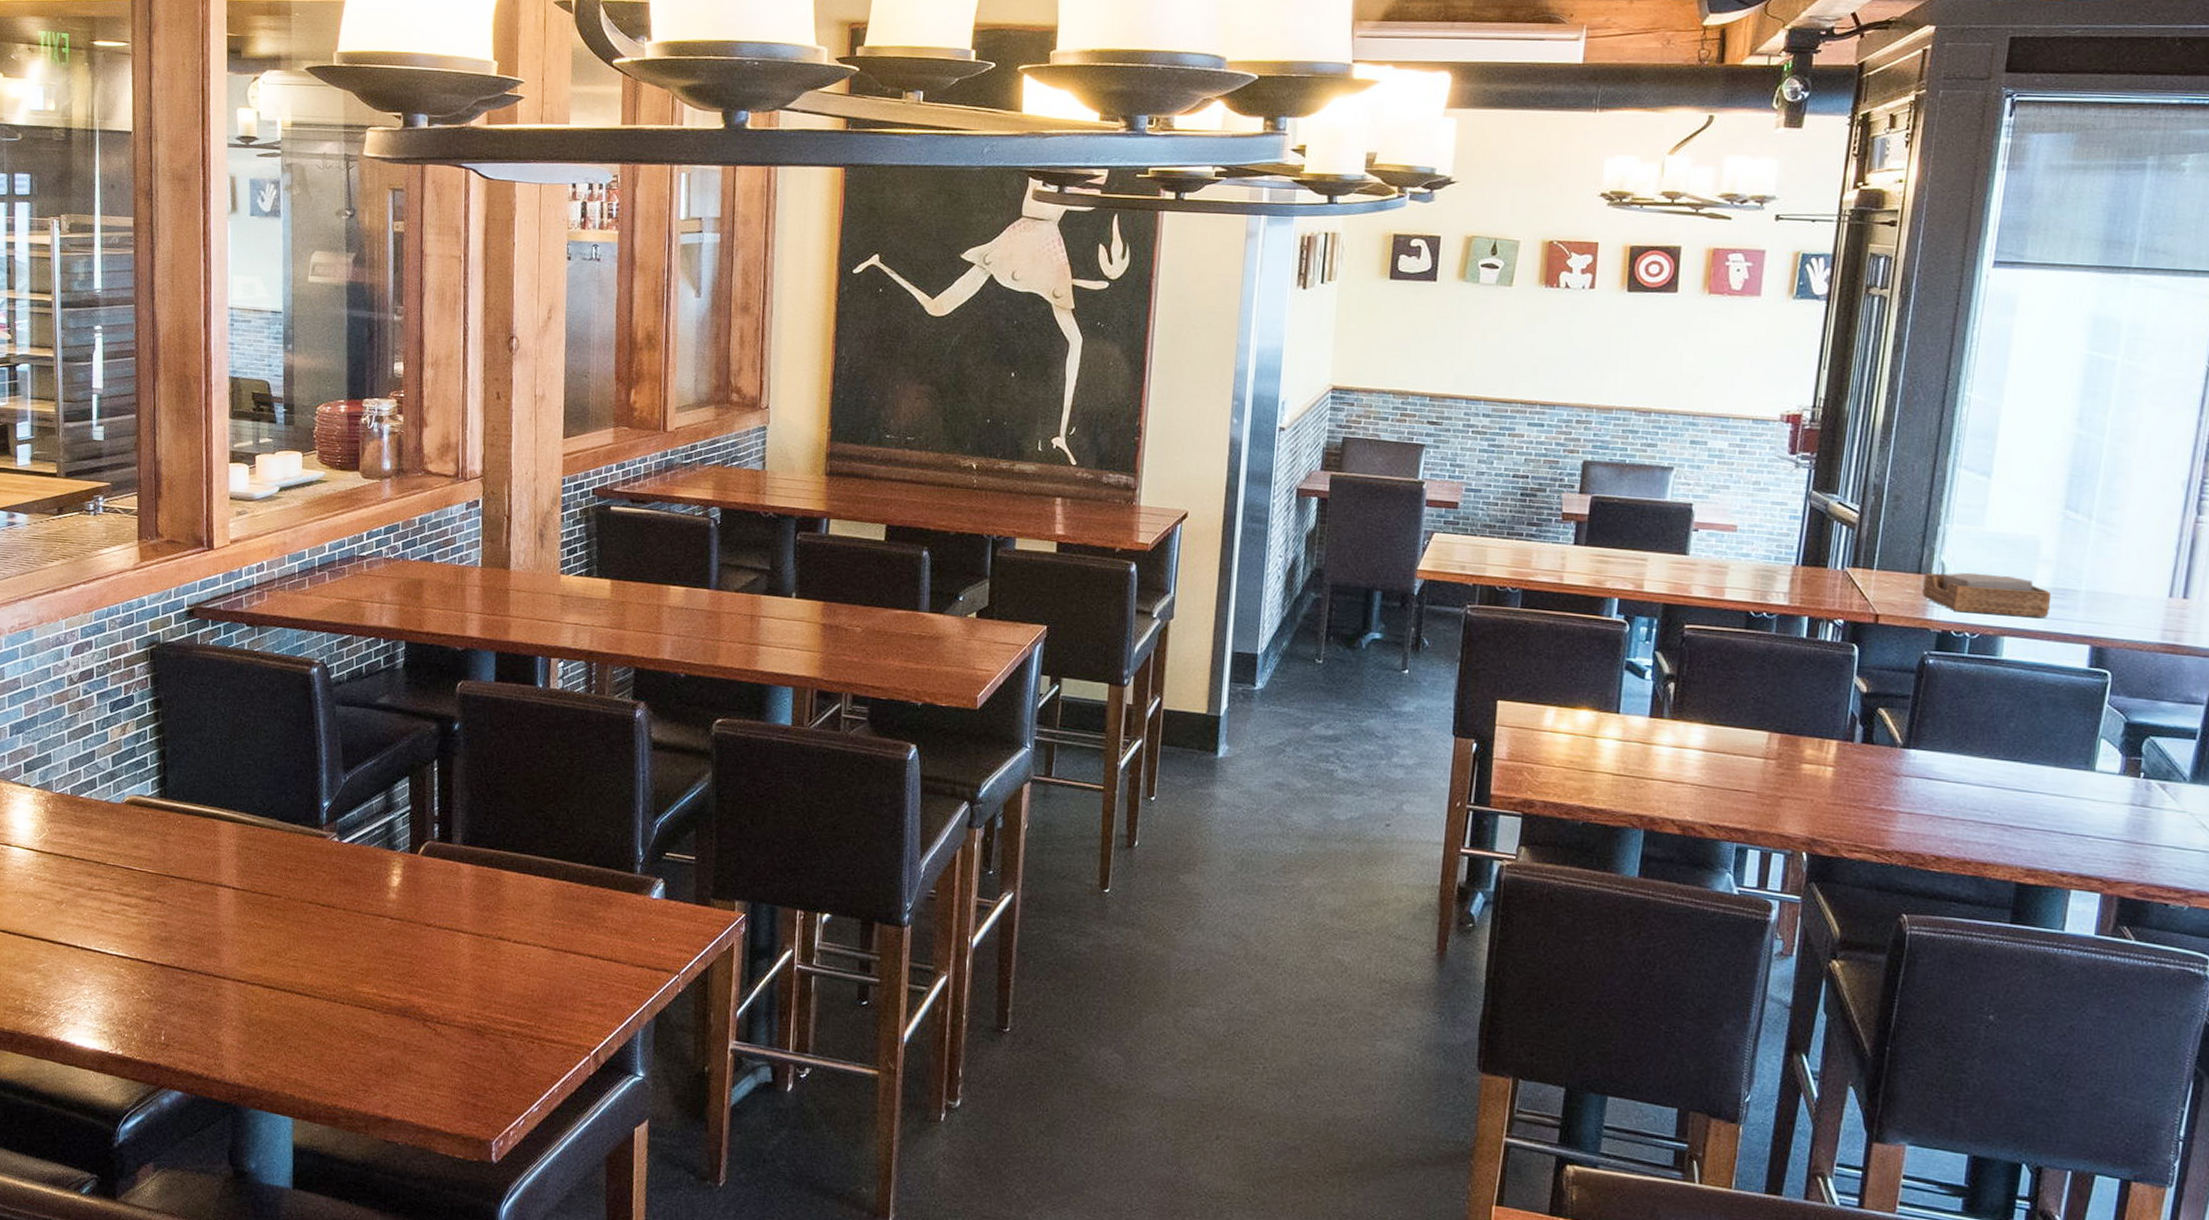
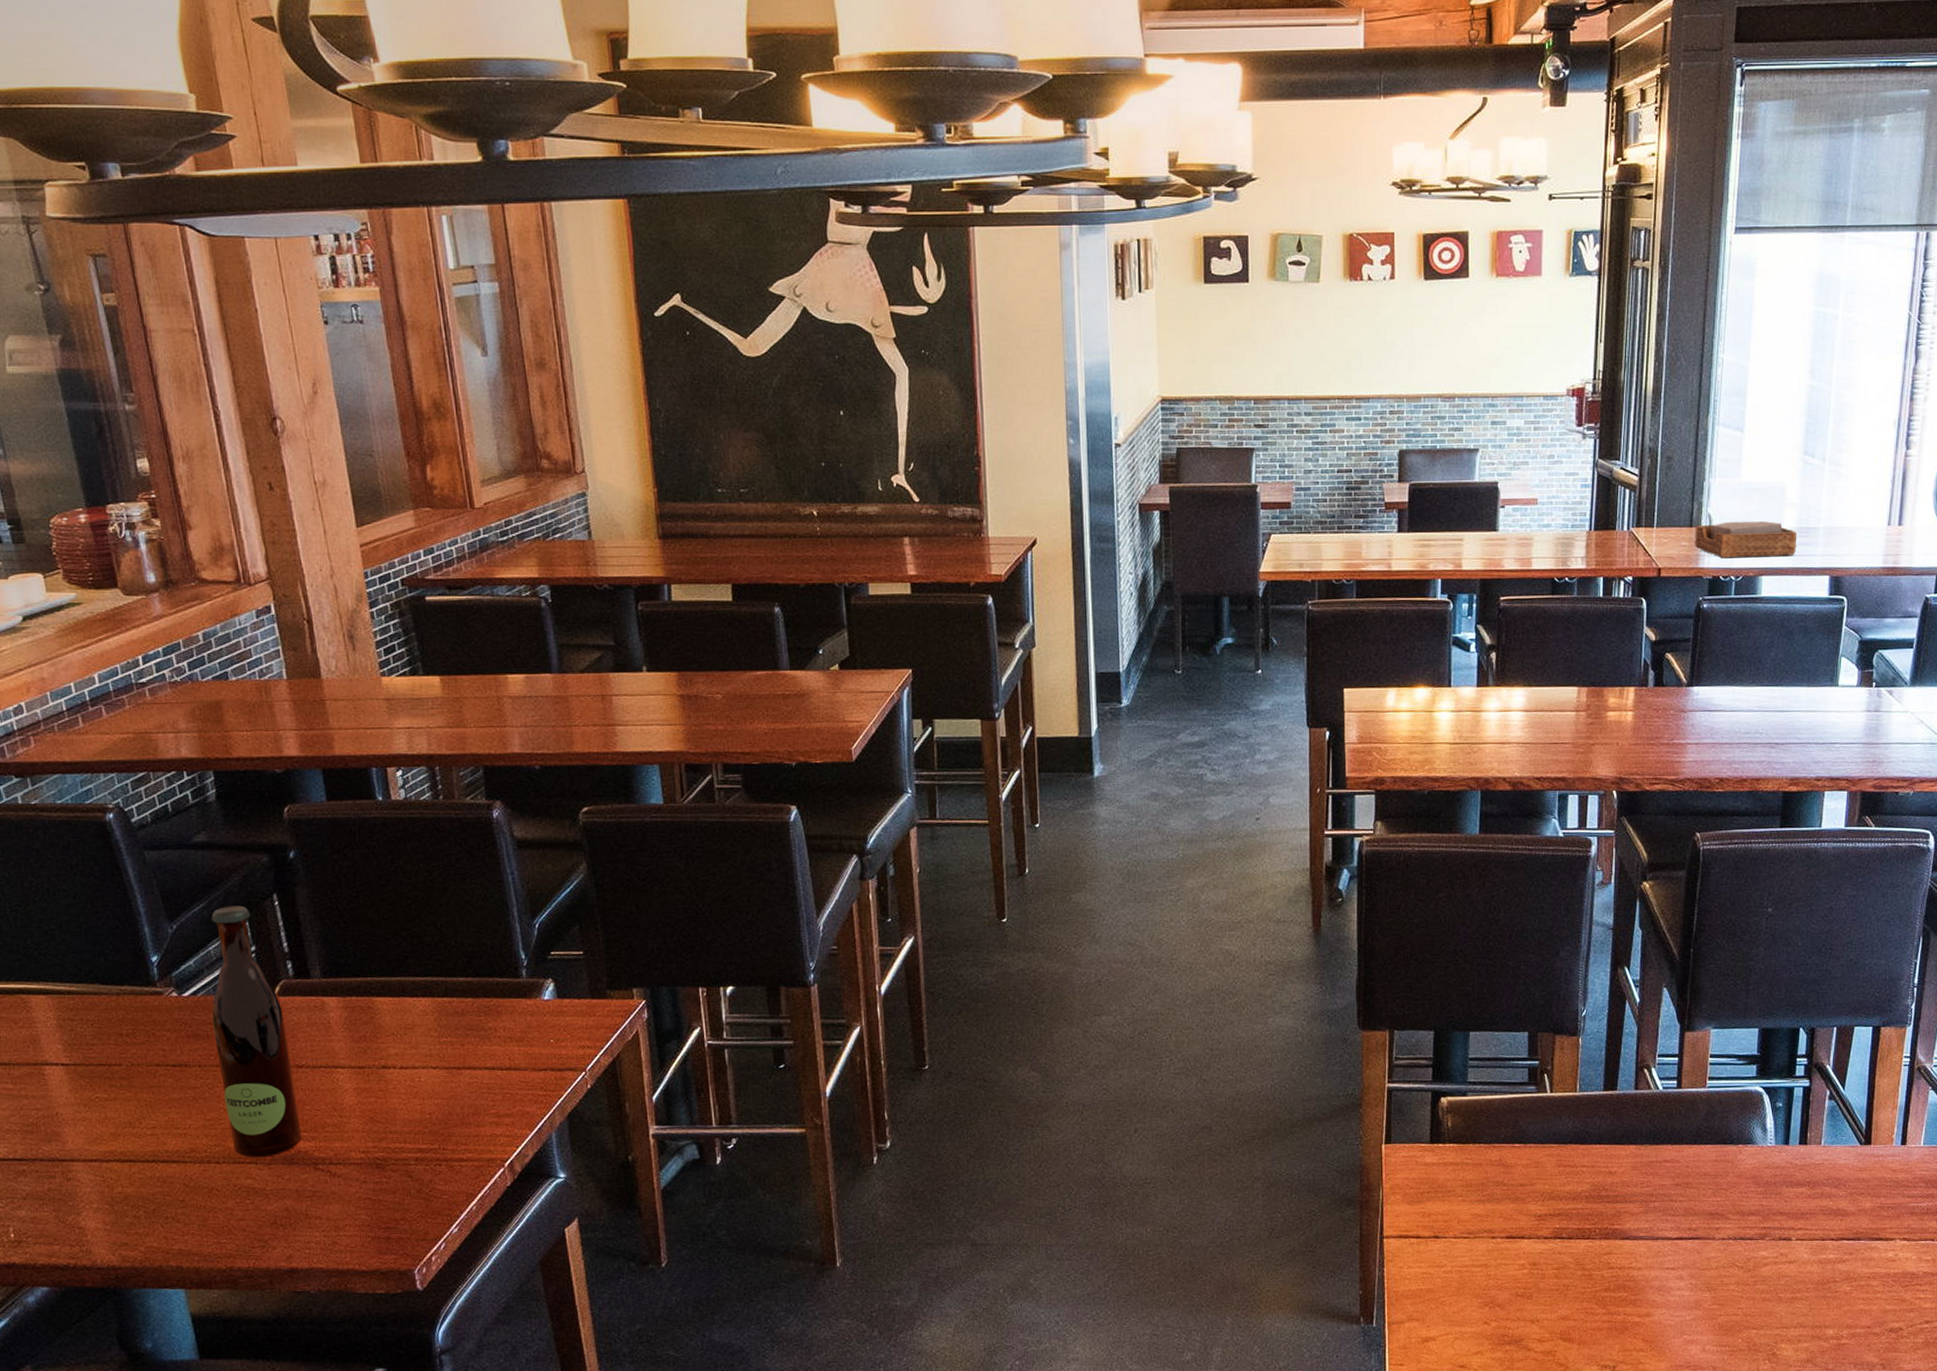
bottle: none [358,765,423,1007] -> present [211,905,303,1159]

